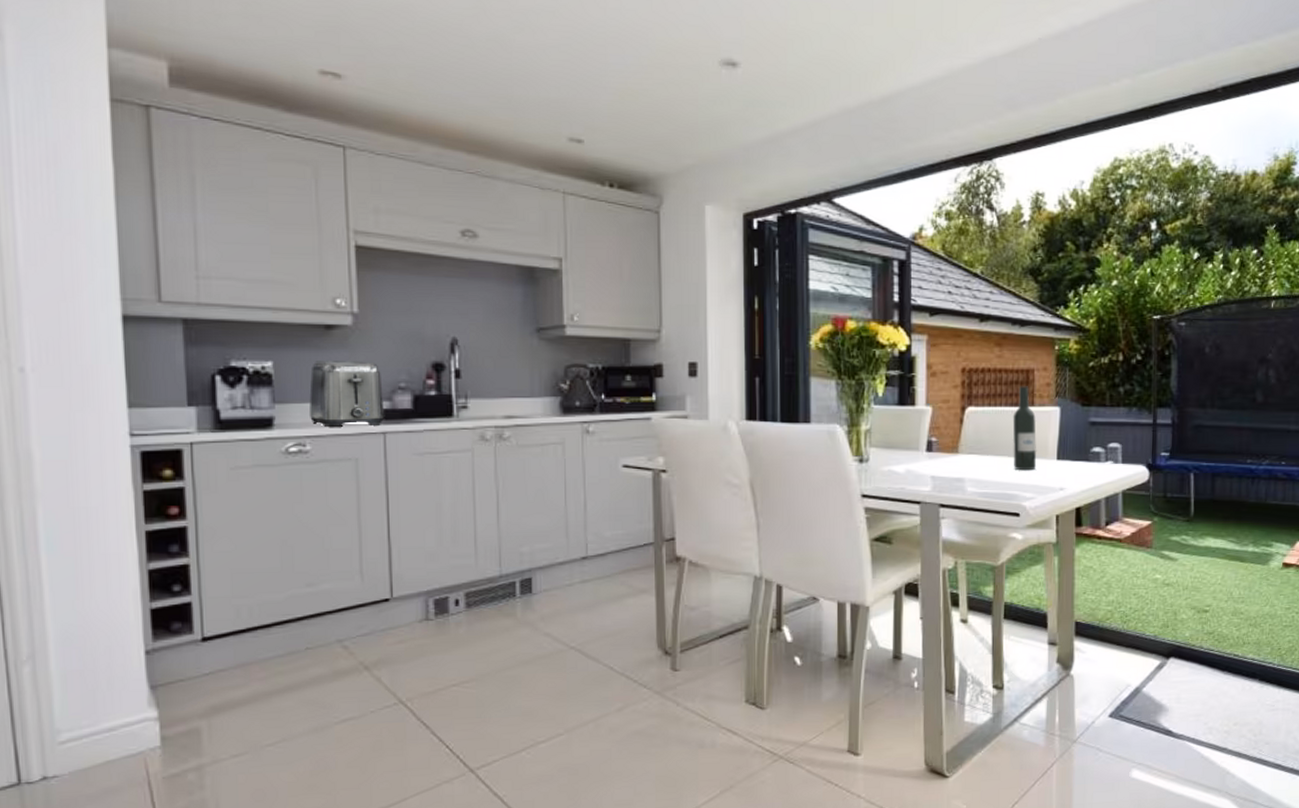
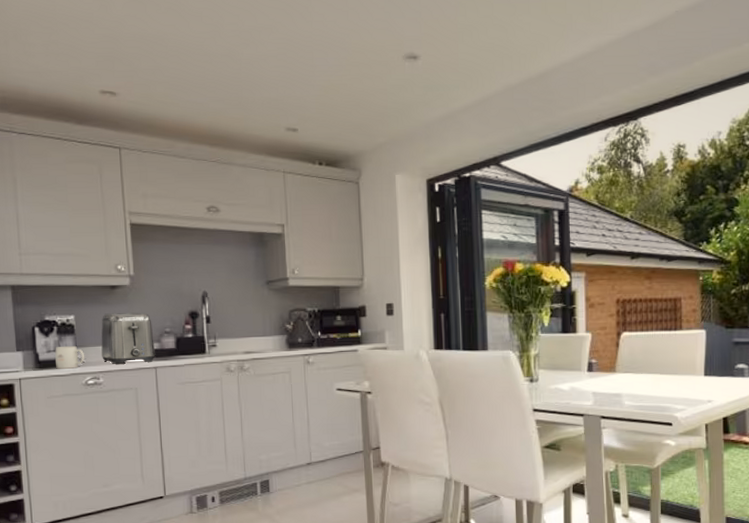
mug: none [243,401,285,433] -> present [55,345,84,370]
wine bottle: present [1012,386,1037,470] -> none [663,313,686,385]

